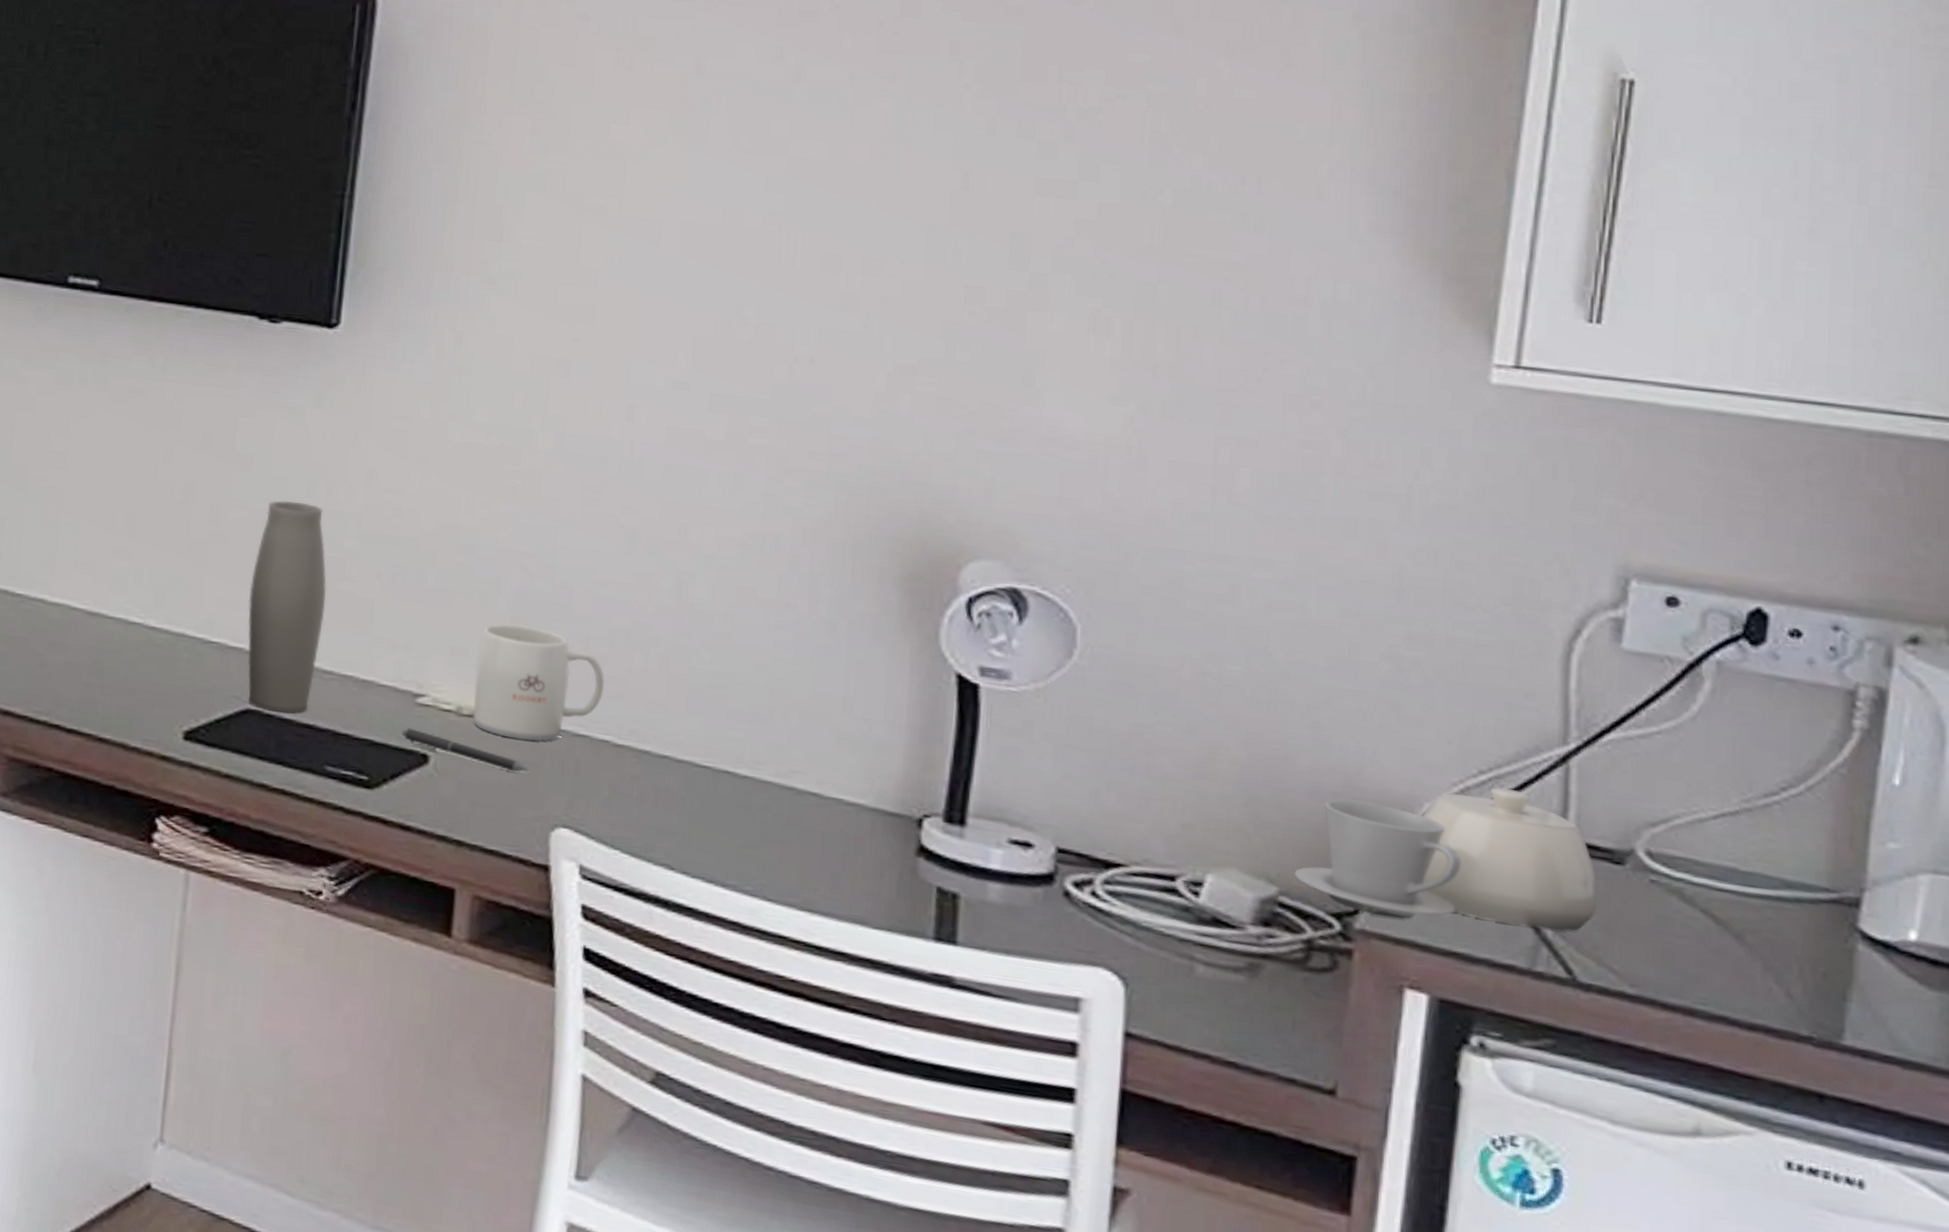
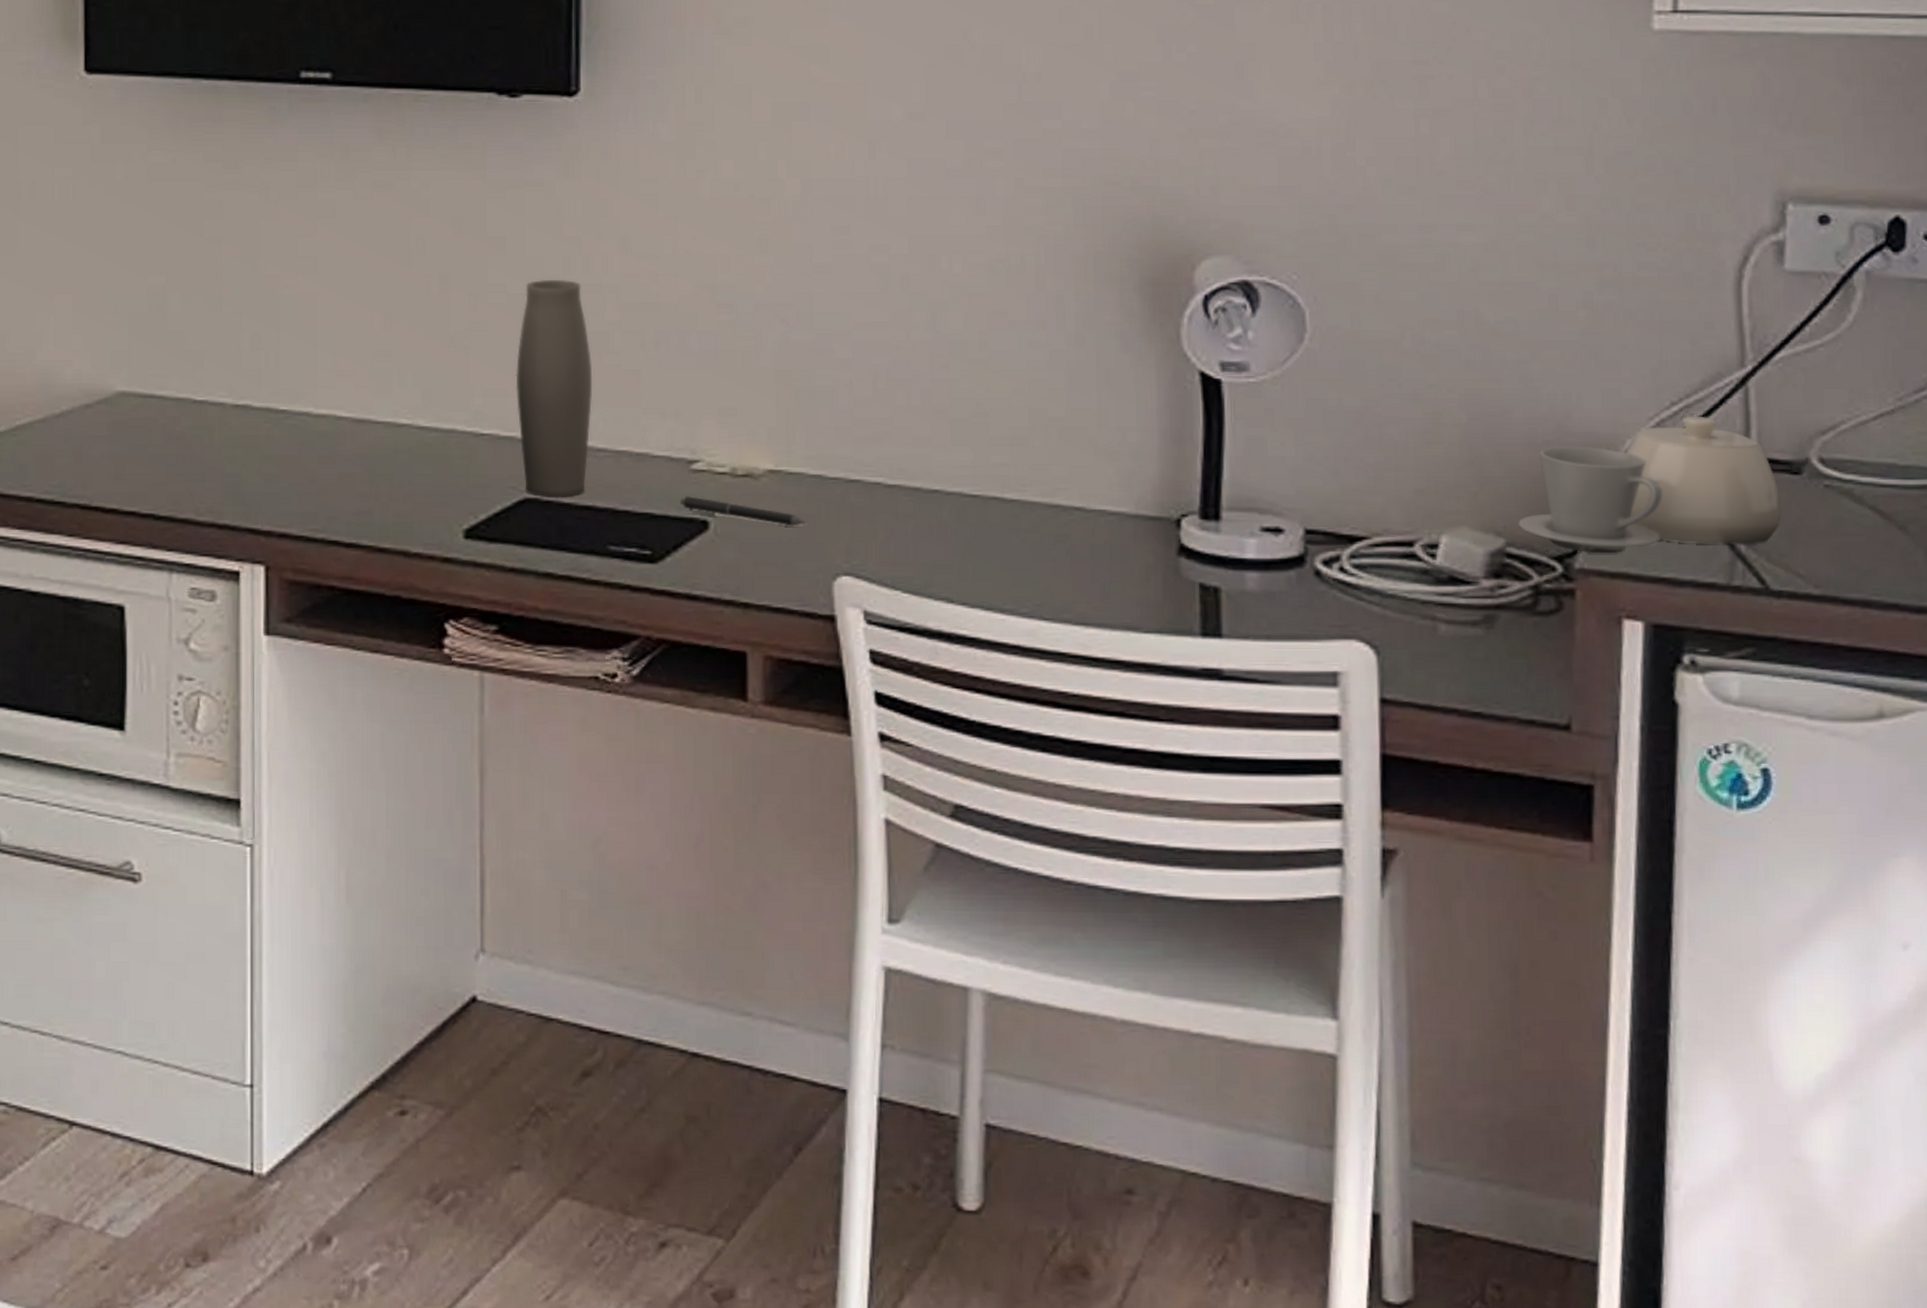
mug: present [472,624,605,742] -> none [745,378,872,493]

